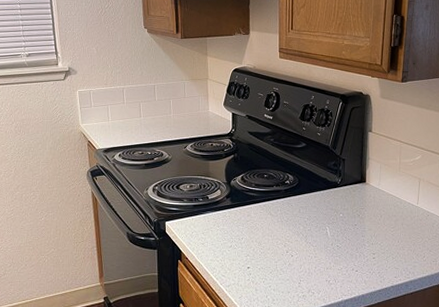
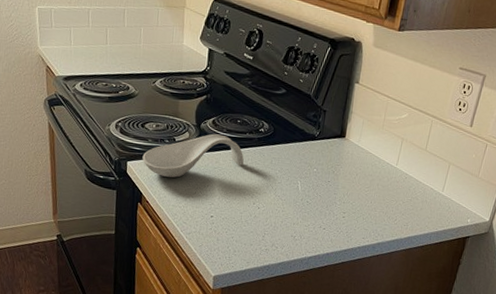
spoon rest: none [179,189,273,234] -> present [142,133,244,178]

